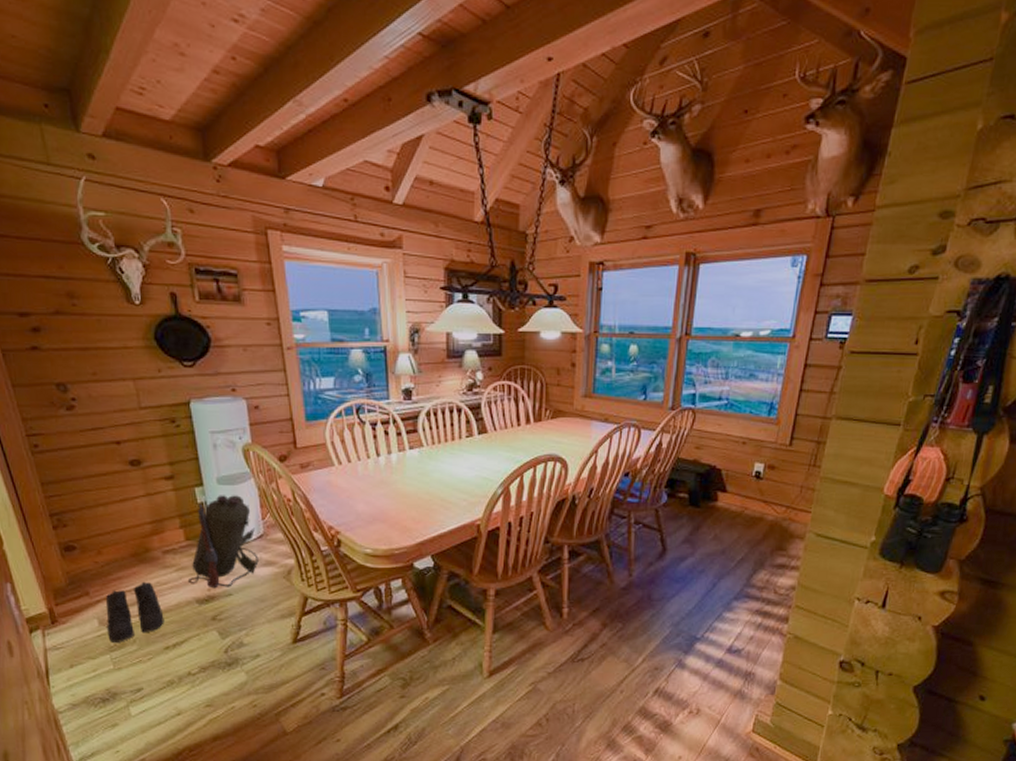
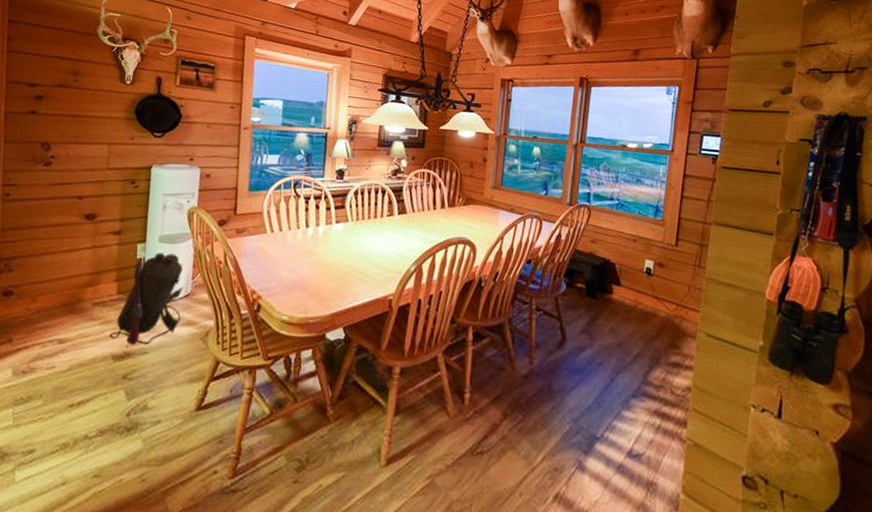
boots: present [105,581,164,644] -> none [17,332,78,397]

